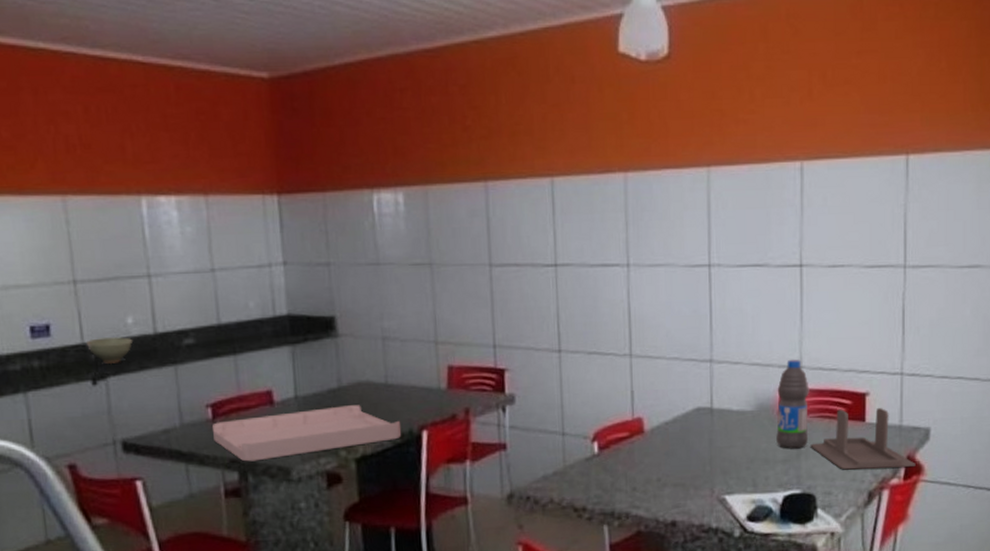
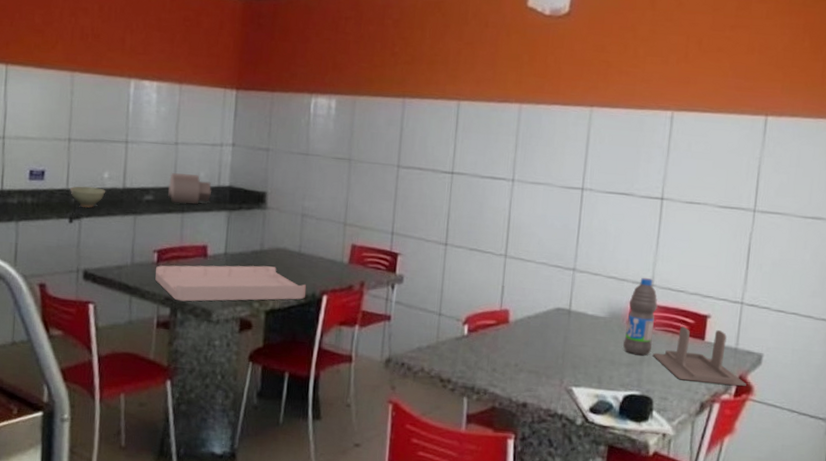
paper towel holder: none [211,306,267,344] -> present [168,173,211,205]

